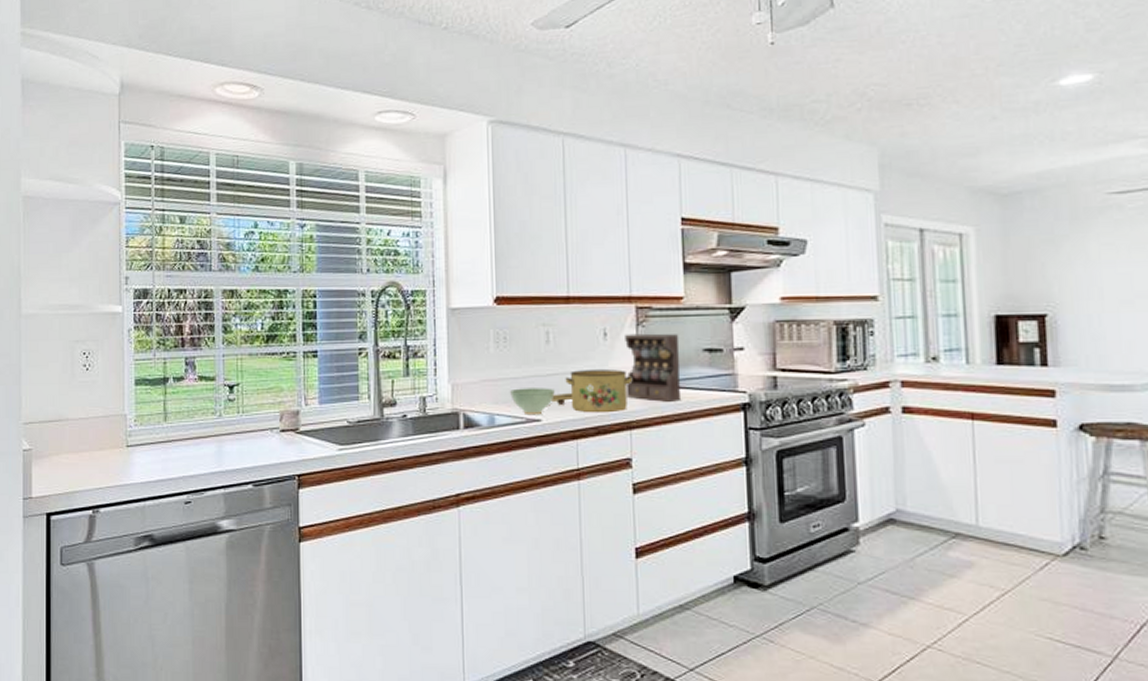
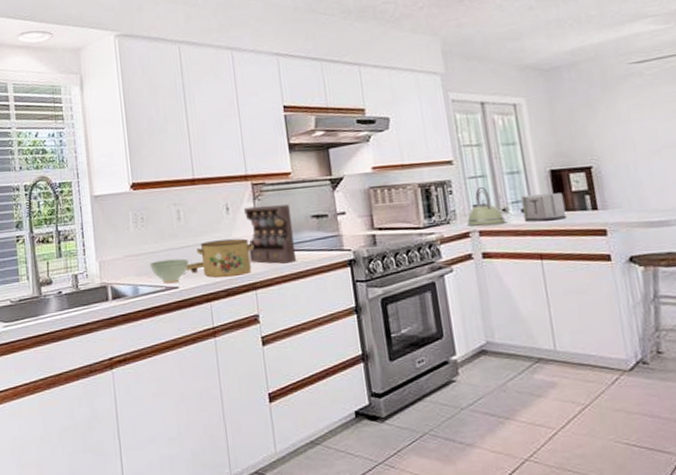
kettle: none [888,328,935,376] -> present [467,186,506,226]
toaster: none [954,342,1009,375] -> present [520,193,567,223]

